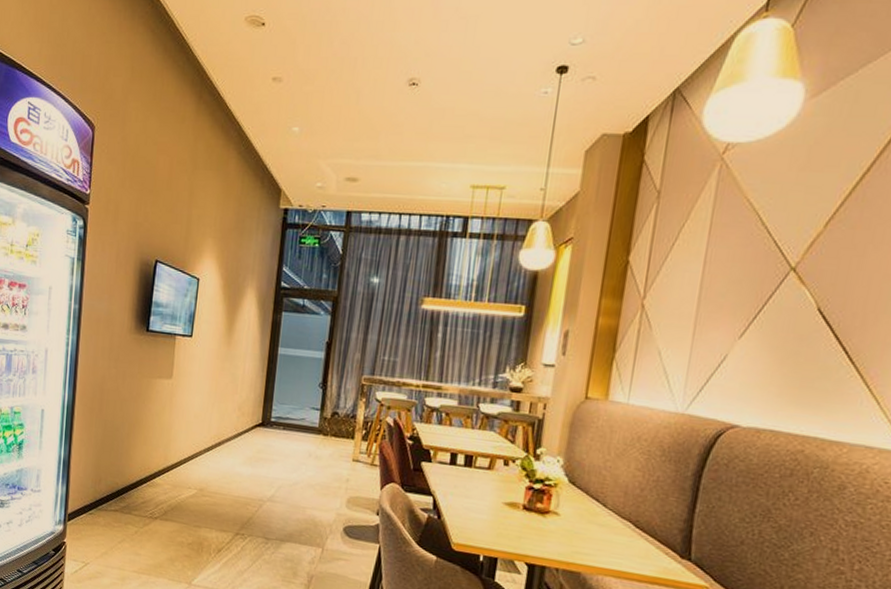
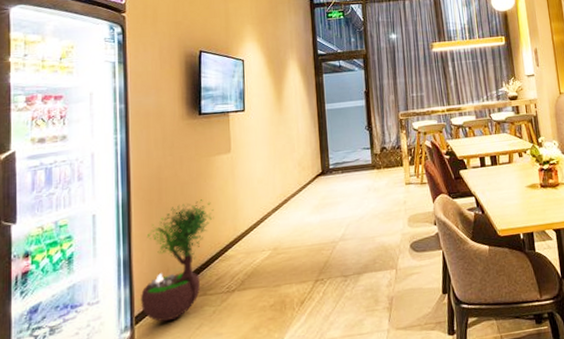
potted tree: none [74,420,148,528] -> present [141,199,214,322]

